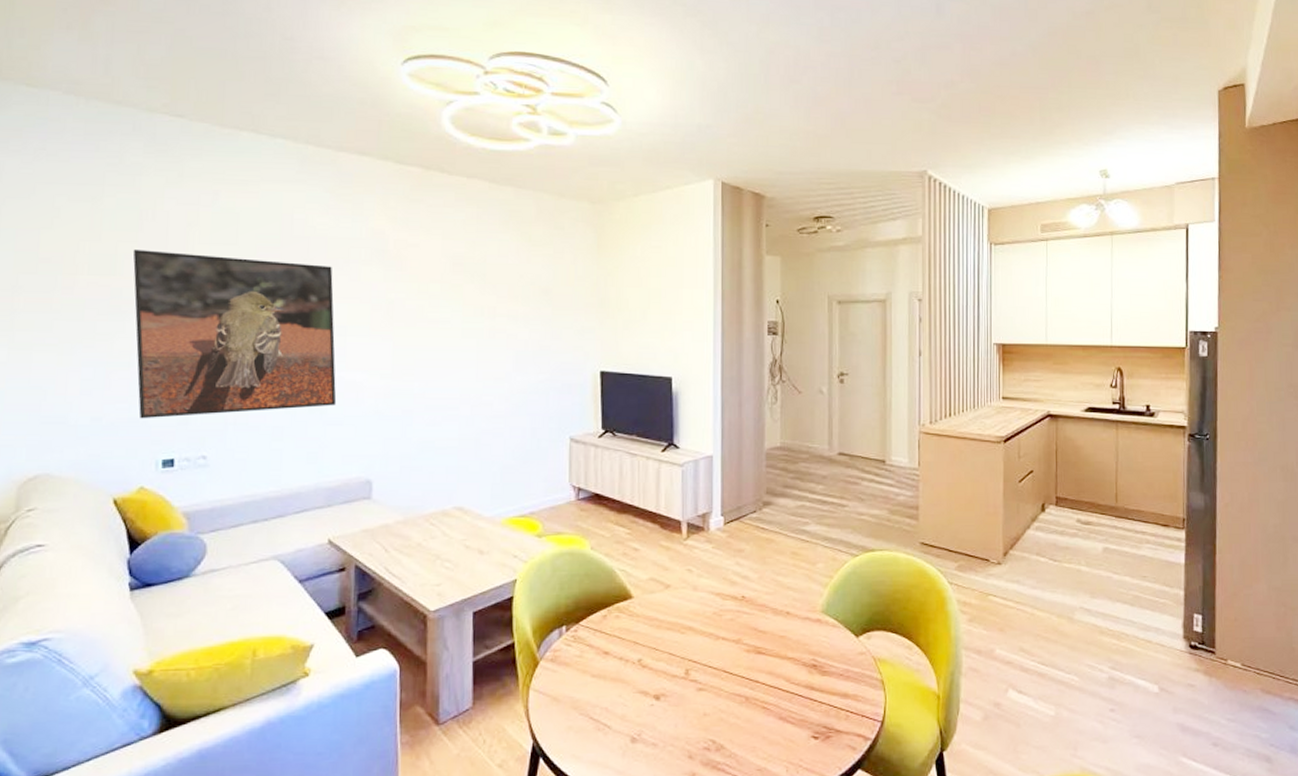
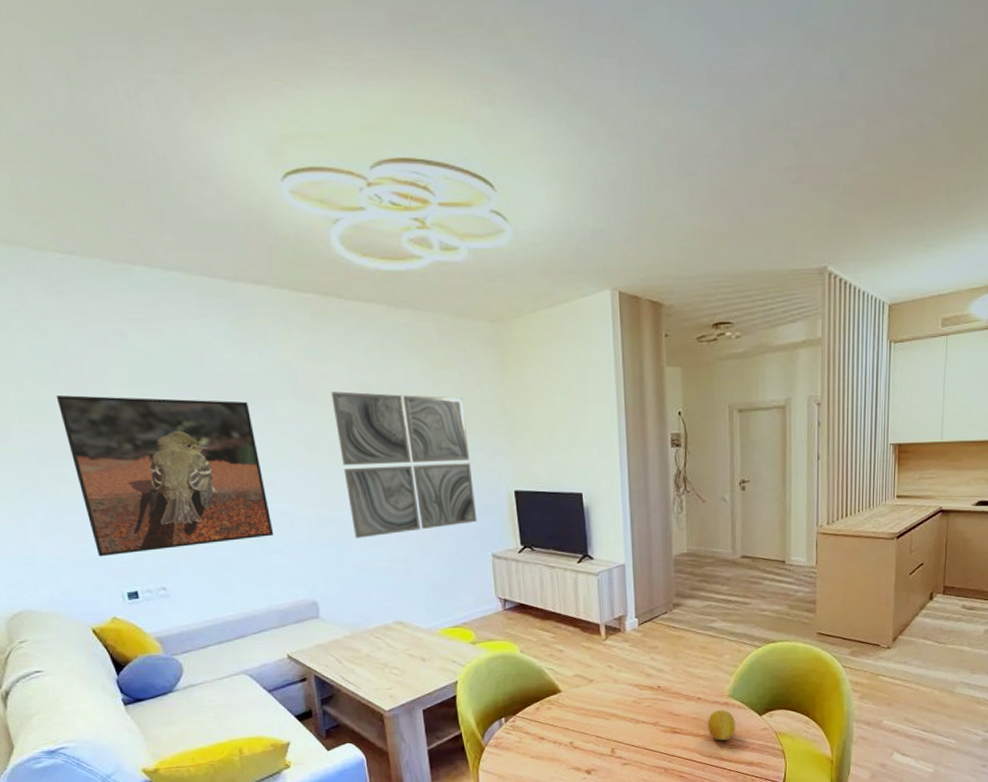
wall art: none [420,261,558,413] -> present [331,391,478,538]
fruit: none [797,628,828,666] -> present [708,710,735,741]

